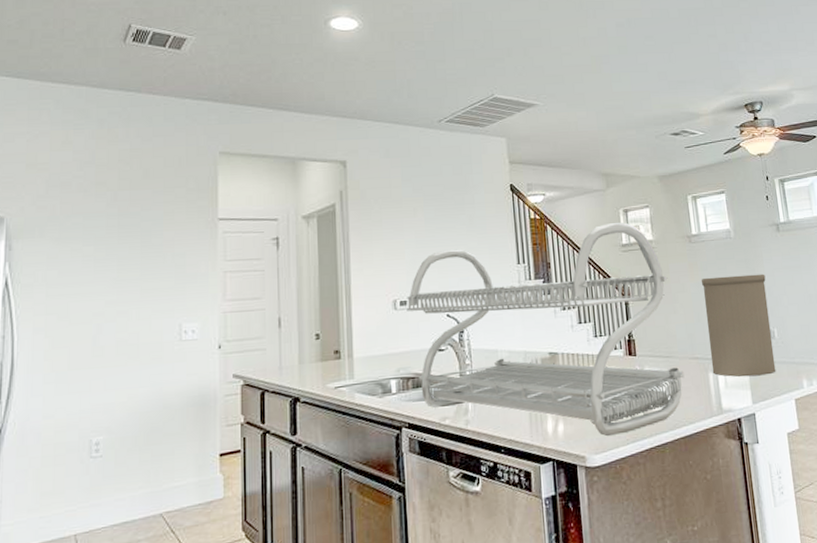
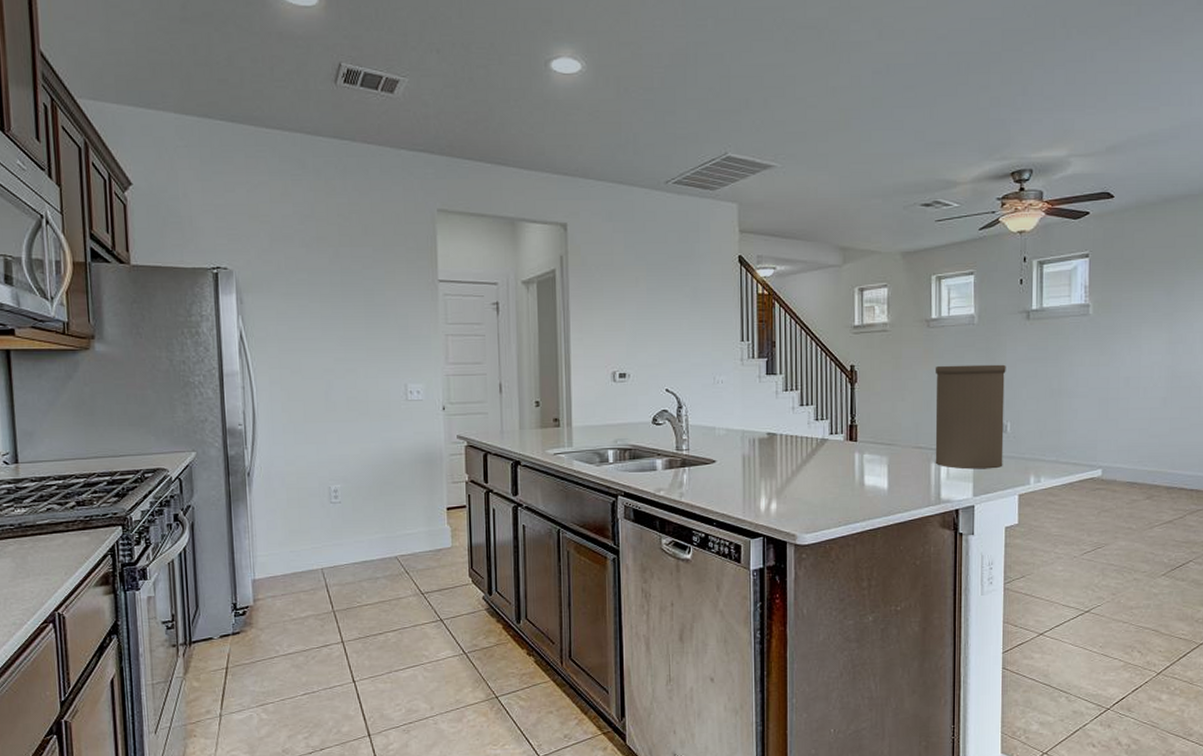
dish rack: present [406,222,685,437] -> none [625,301,905,518]

